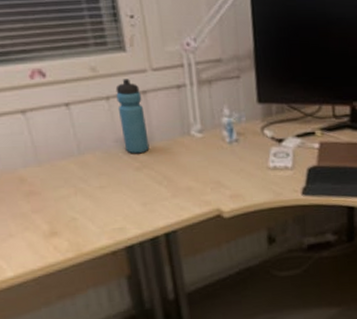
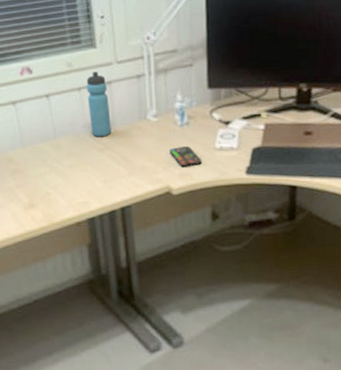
smartphone: none [218,165,255,187] -> present [169,146,202,167]

